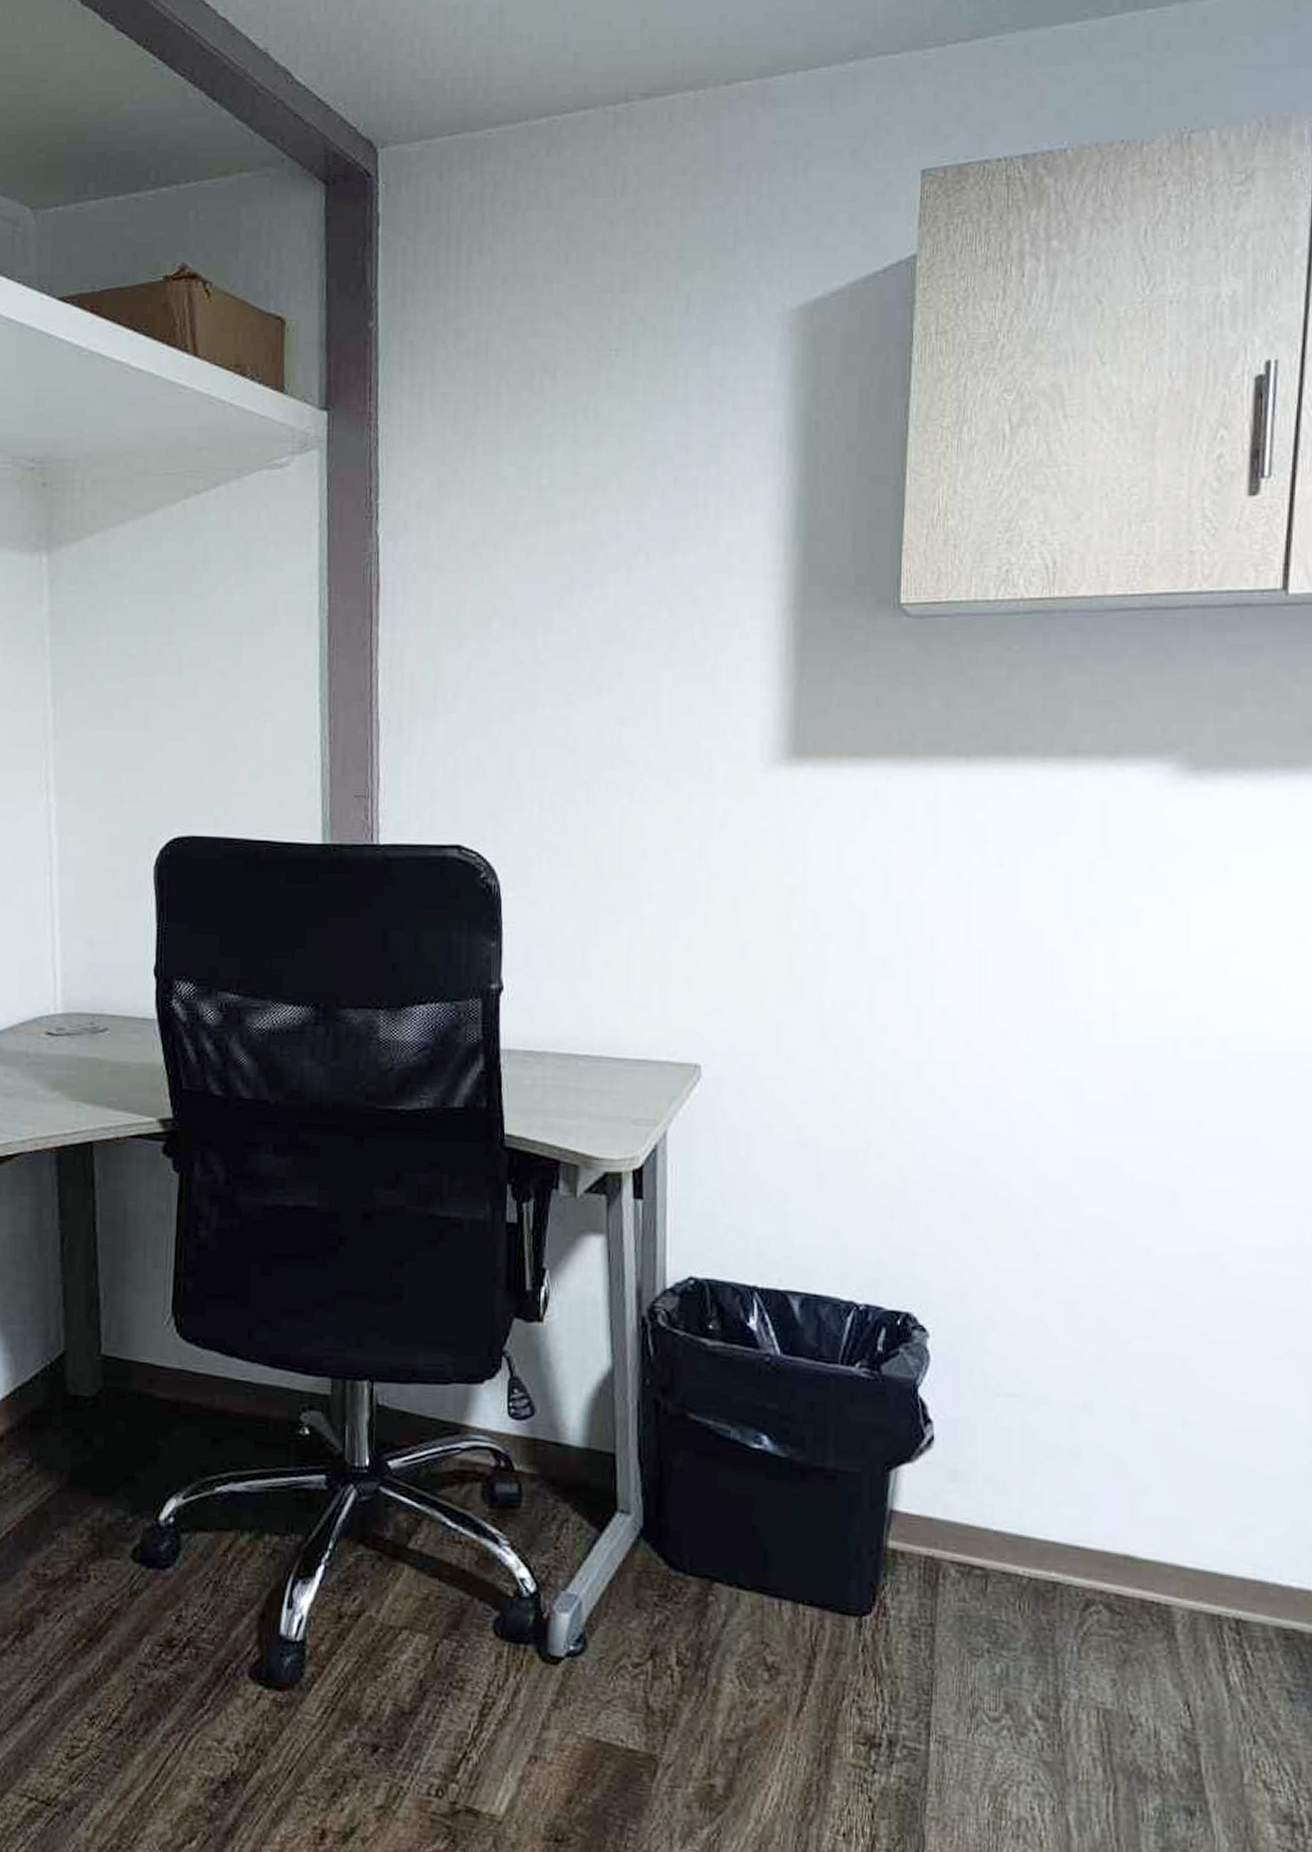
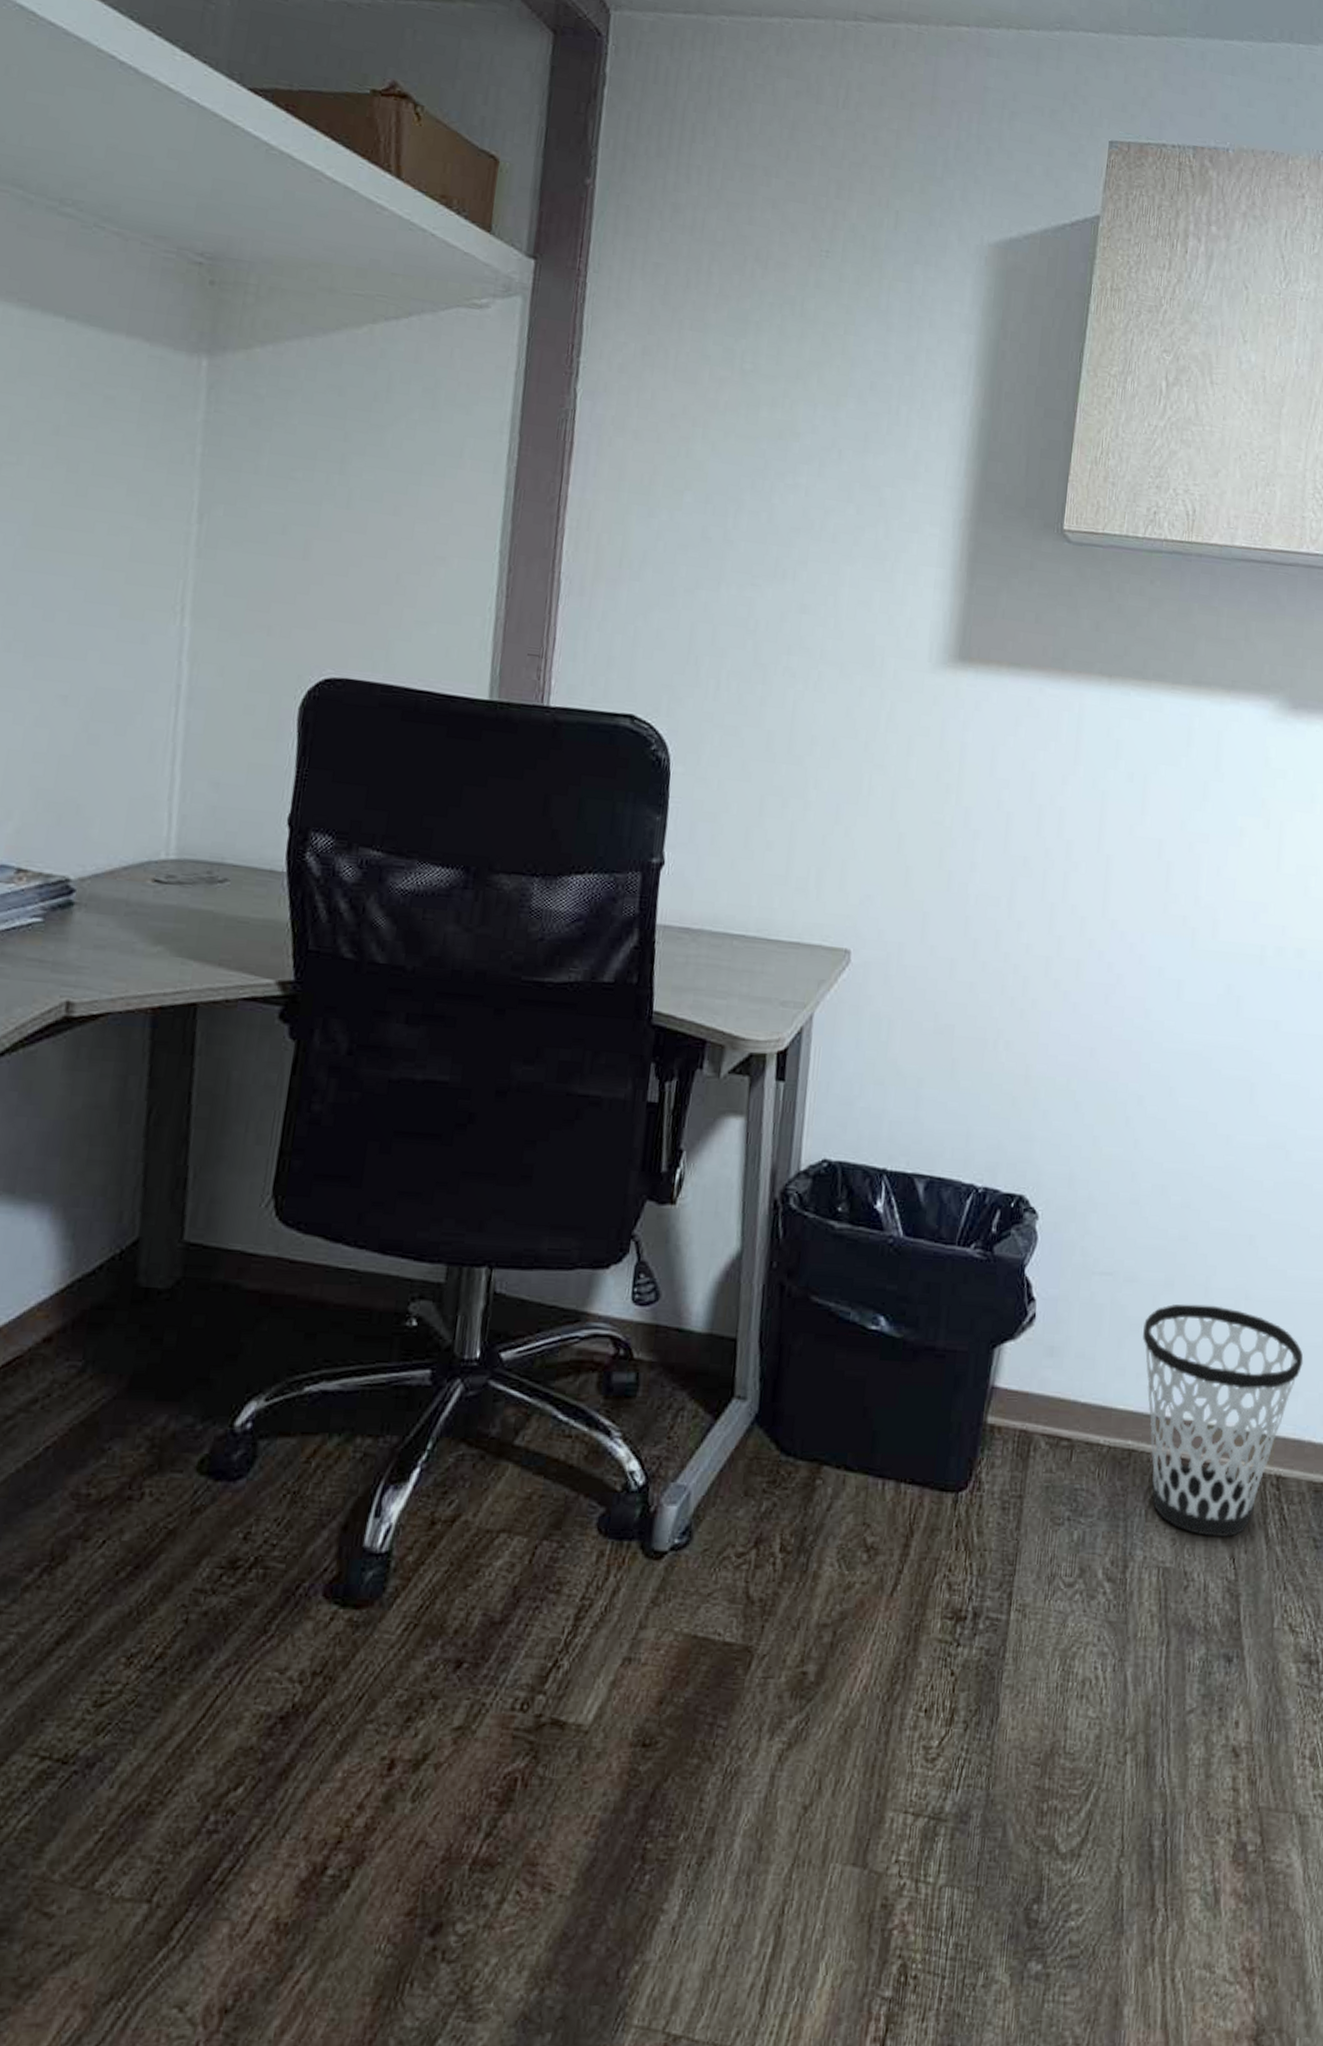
wastebasket: none [1061,1429,1260,1682] -> present [1143,1304,1304,1538]

